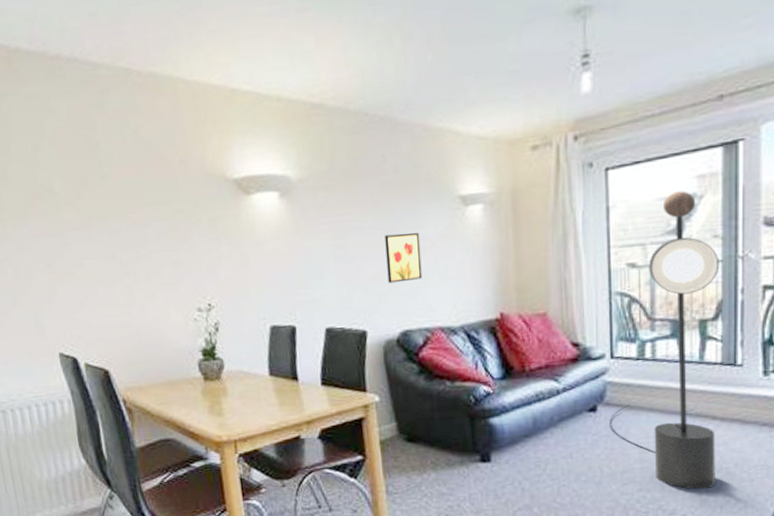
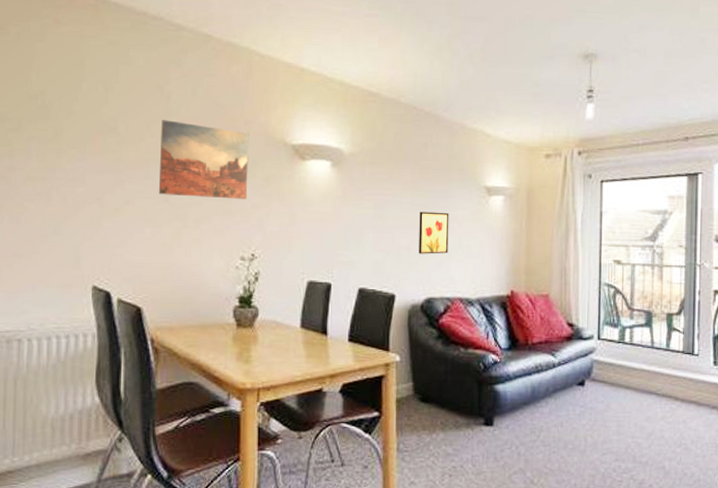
wall art: none [95,171,195,253] -> present [159,120,249,200]
floor lamp: present [609,190,720,490] -> none [594,206,683,462]

